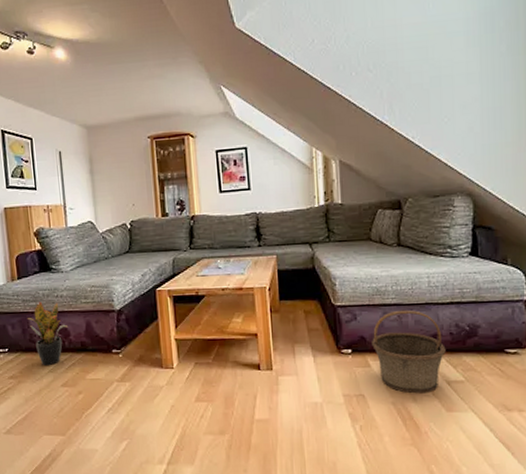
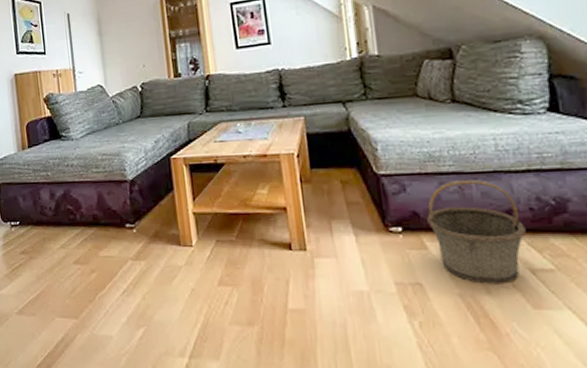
potted plant: present [27,302,69,366] -> none [37,171,80,241]

